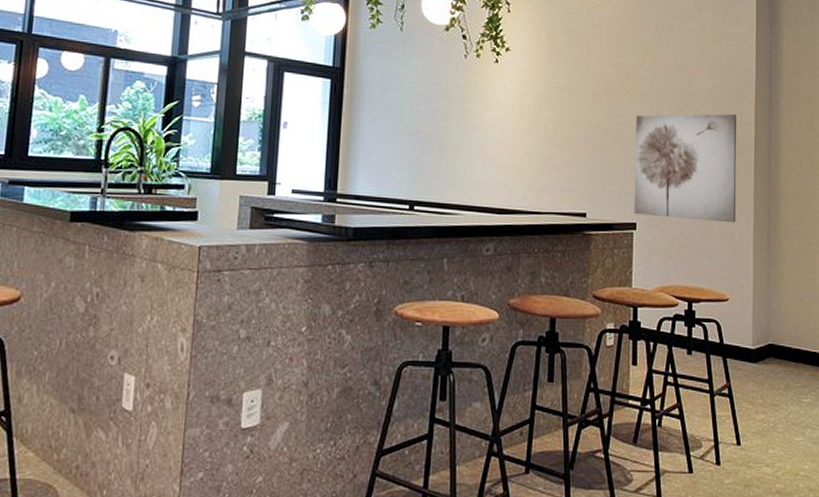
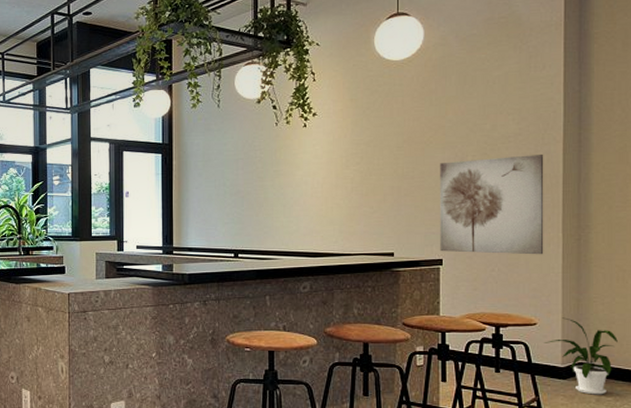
house plant: none [735,293,805,381] -> present [544,317,618,395]

